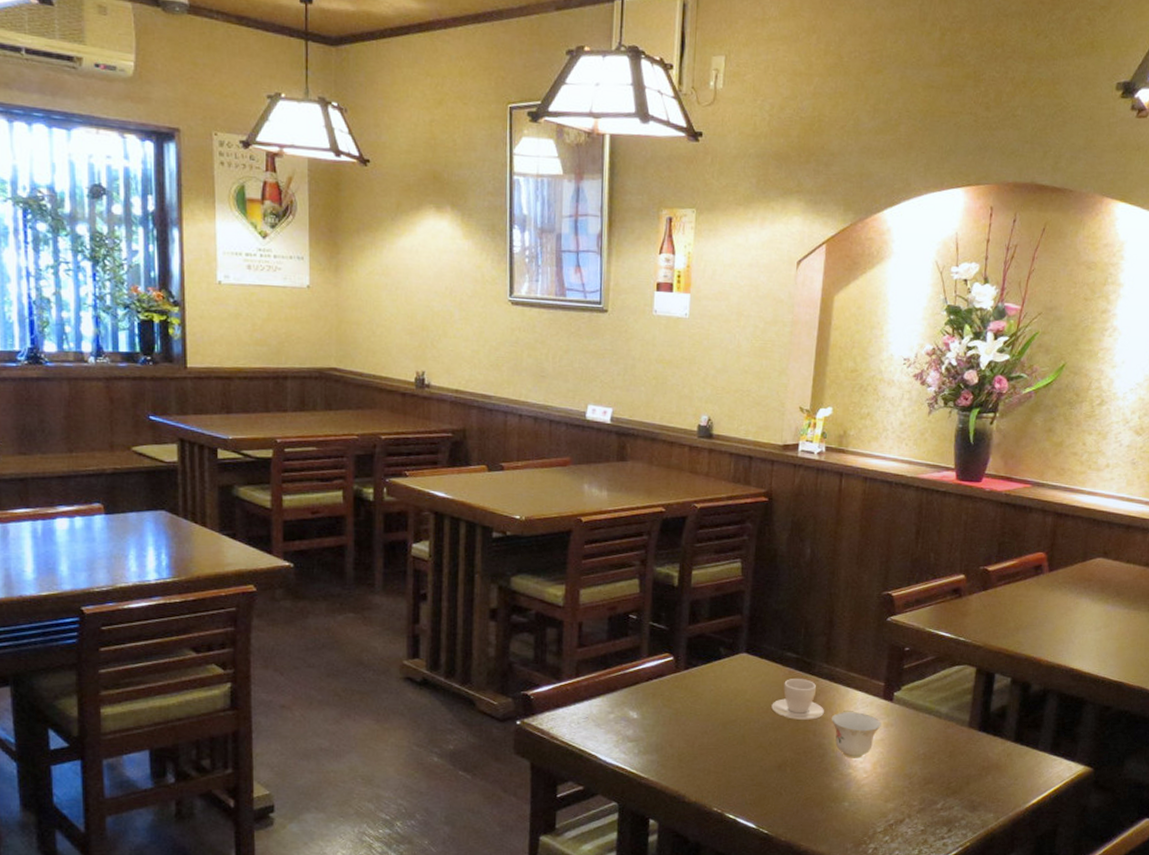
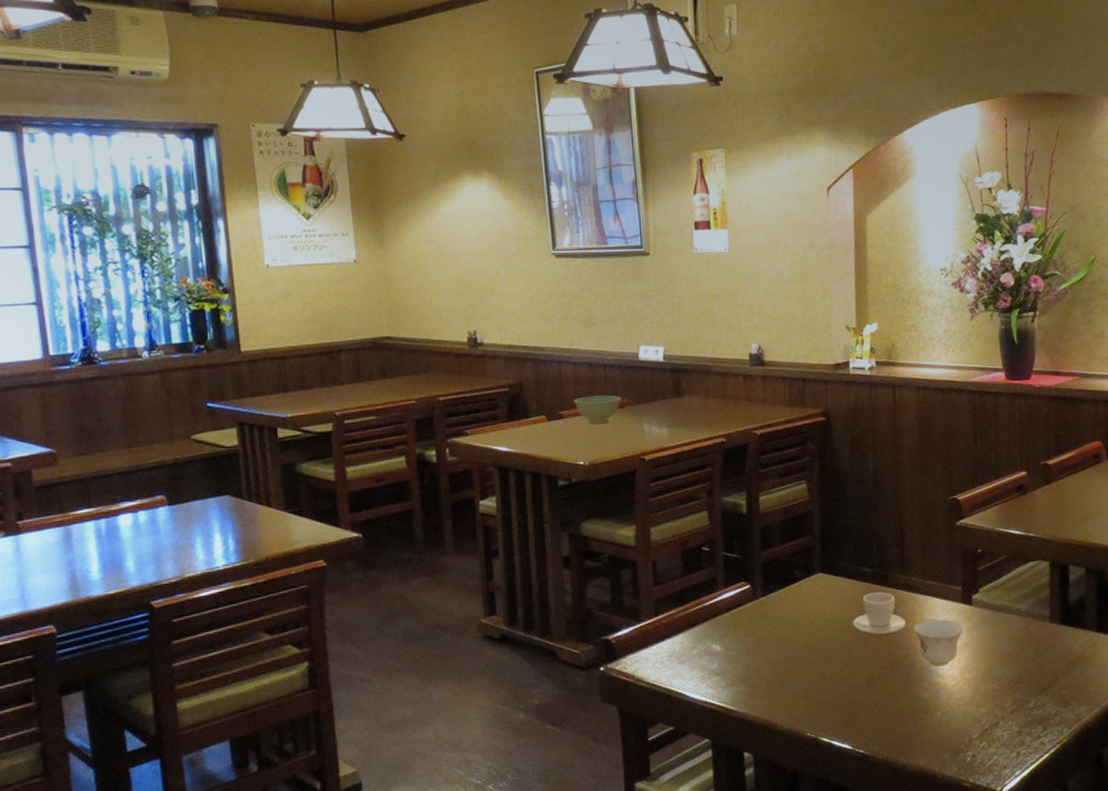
bowl: none [516,450,564,480] -> present [574,395,622,425]

